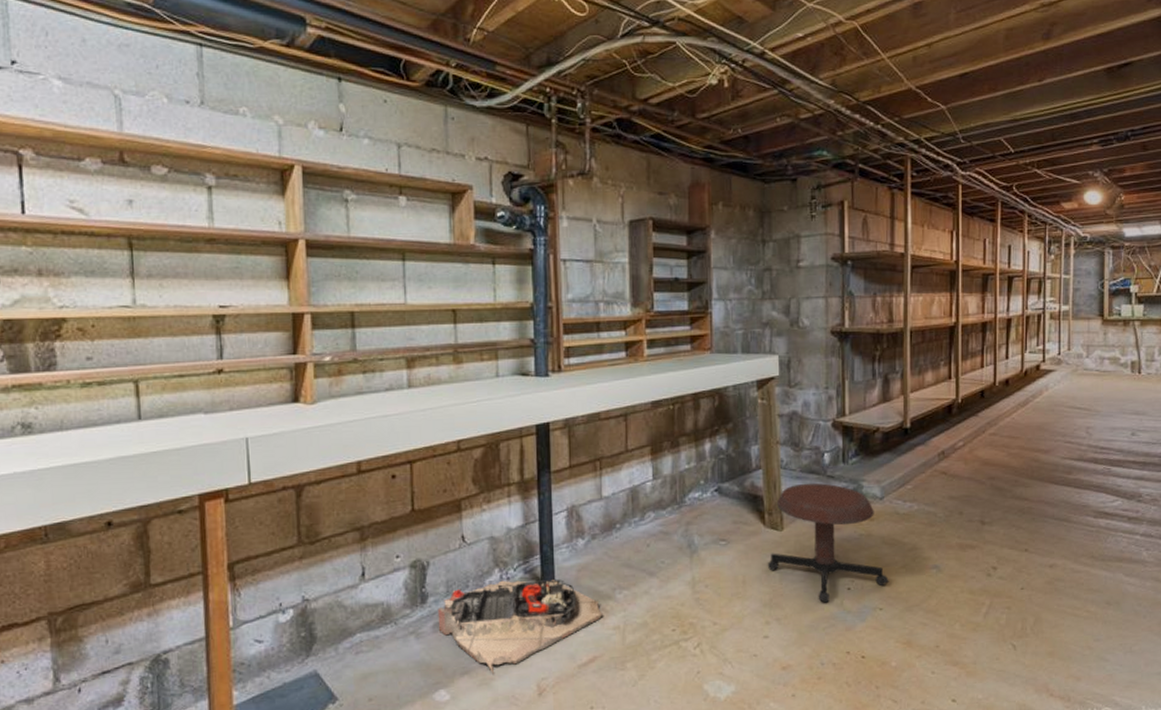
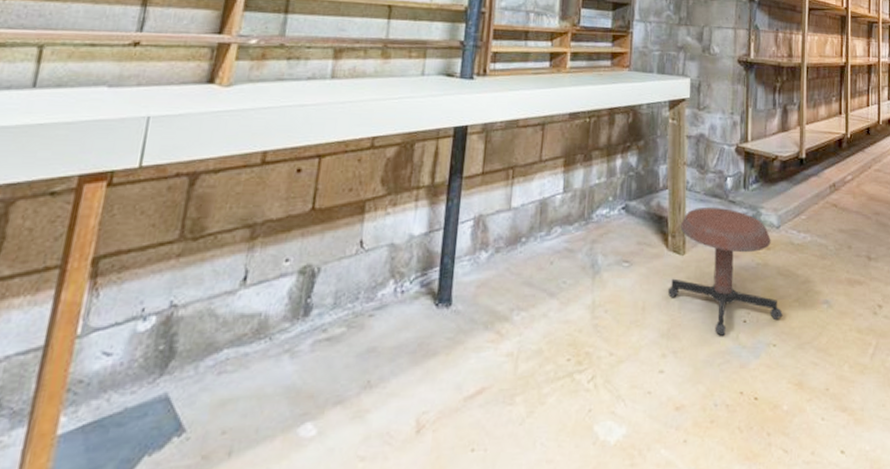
toolbox: present [437,579,604,674] -> none [317,293,499,405]

